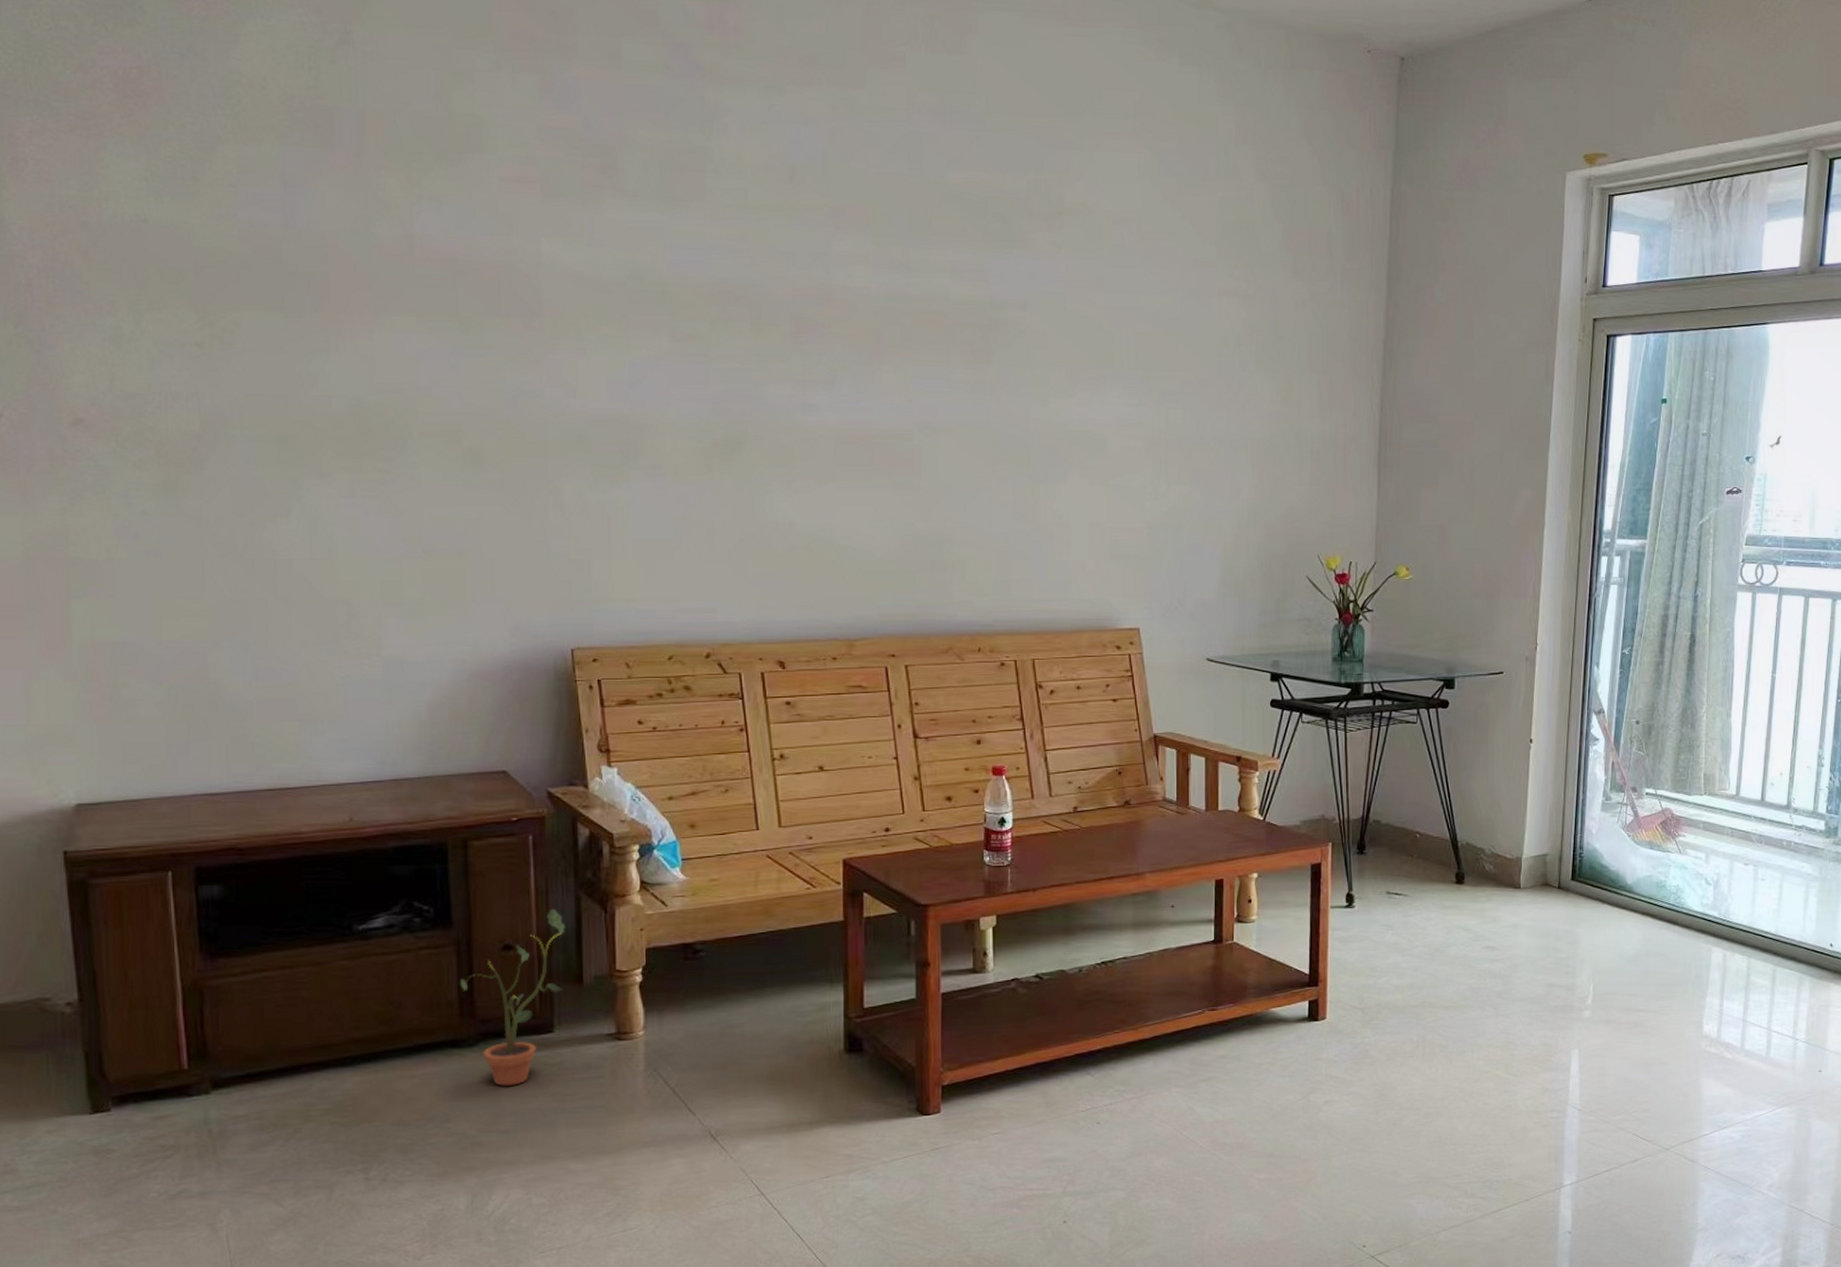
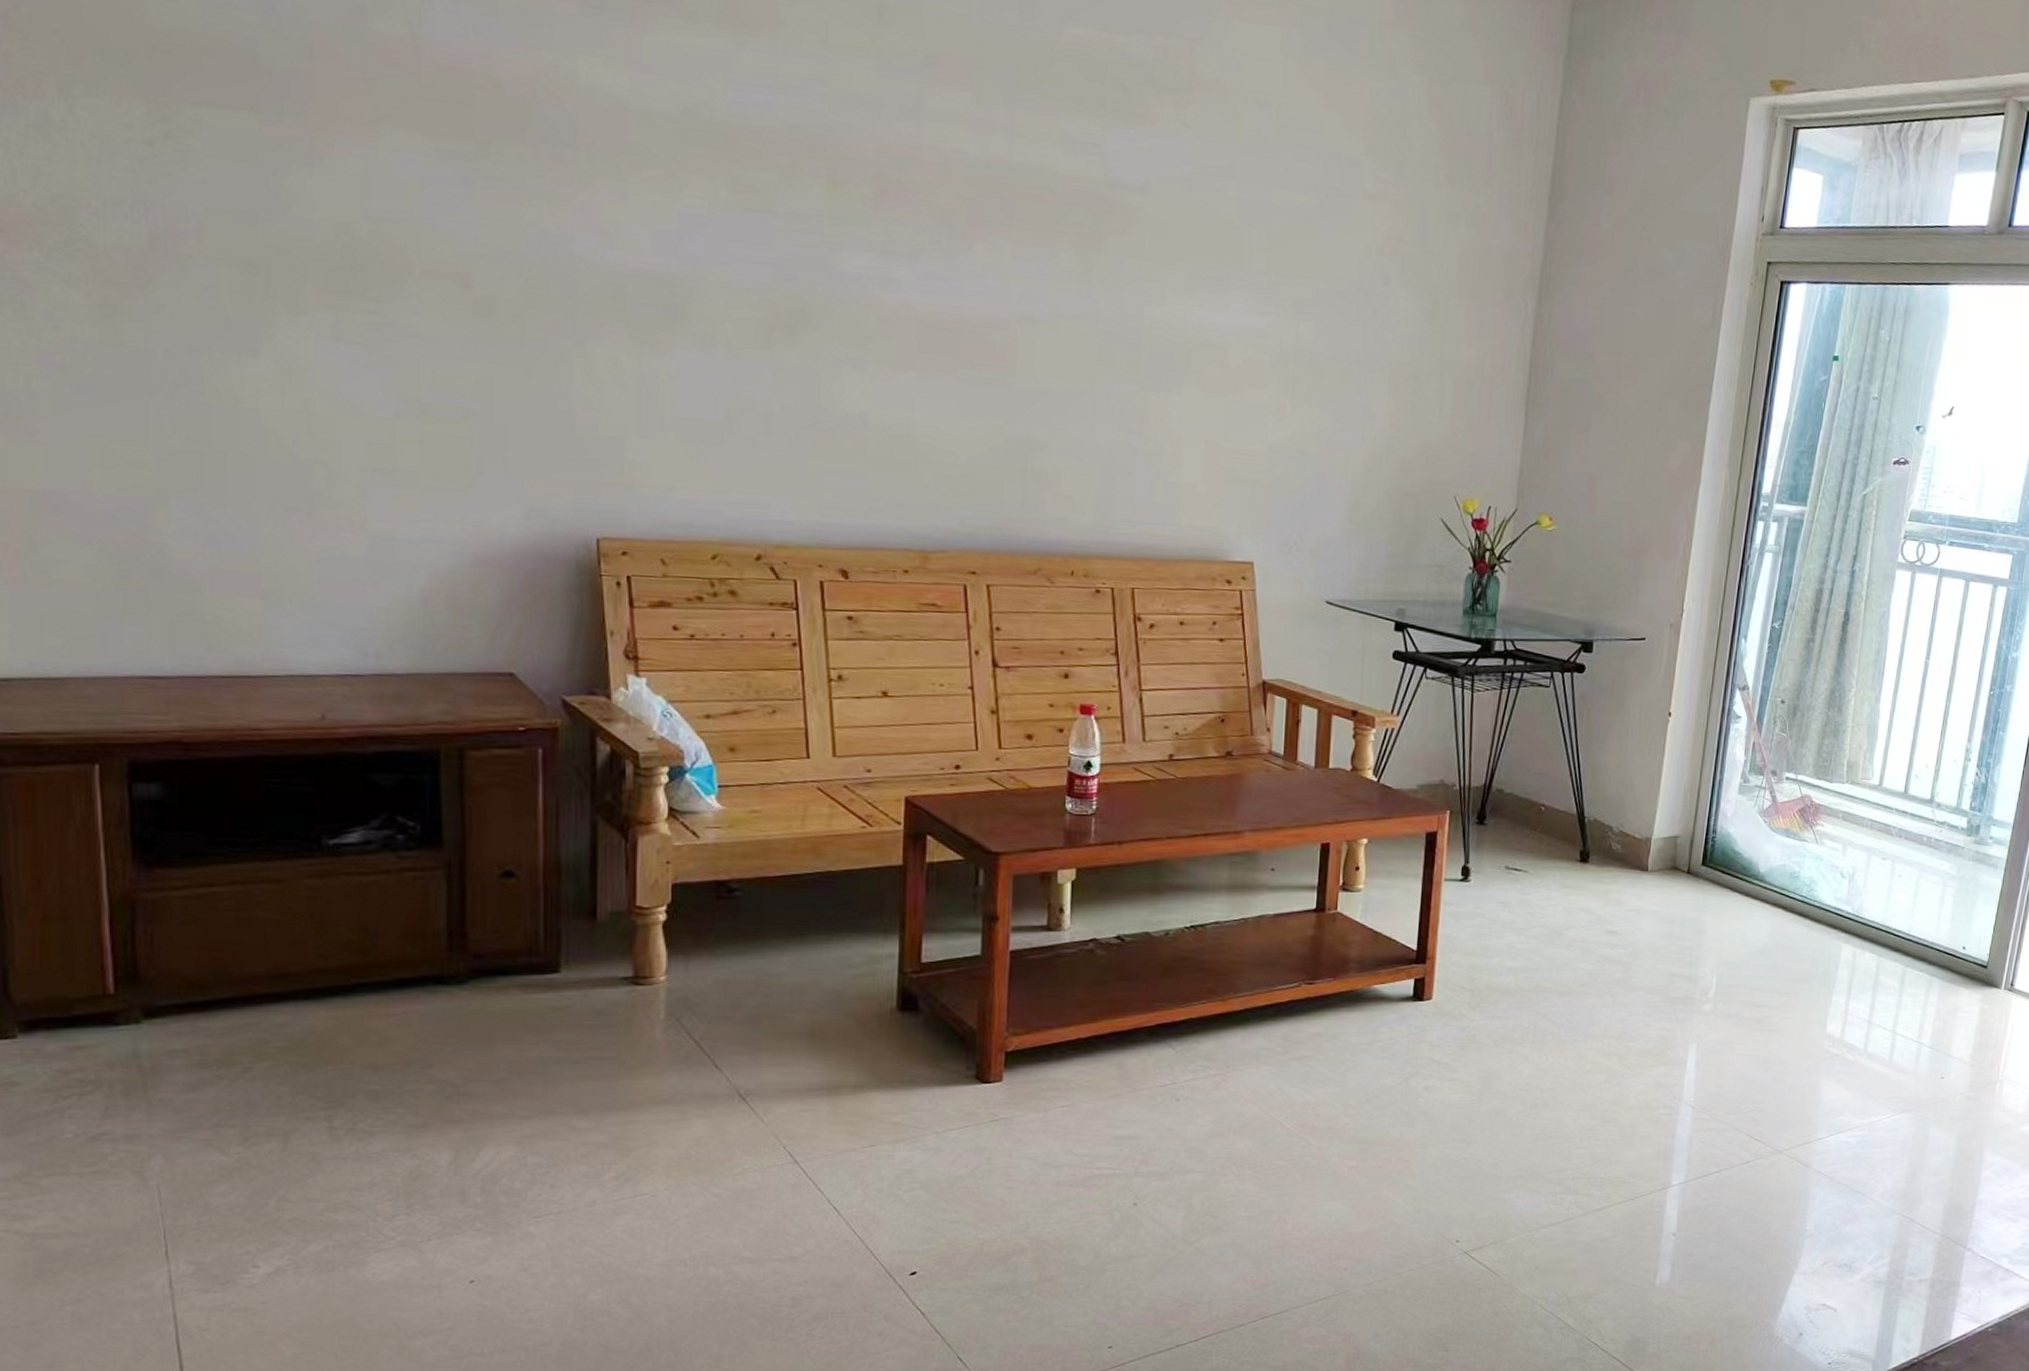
potted plant: present [460,908,565,1086] -> none [450,833,577,1030]

